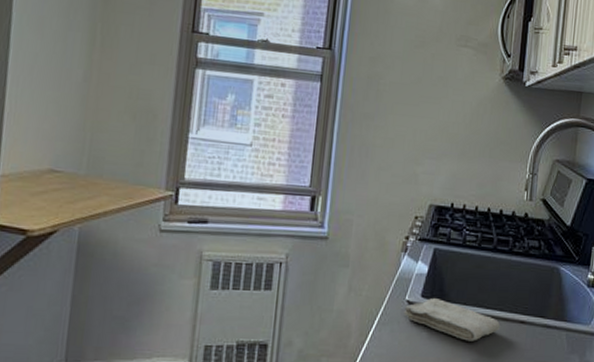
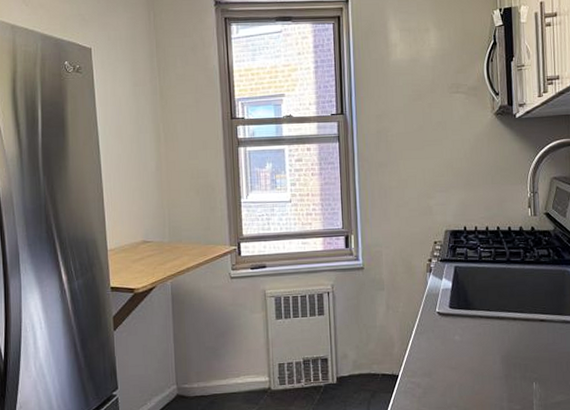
washcloth: present [403,298,501,342] -> none [436,308,523,341]

